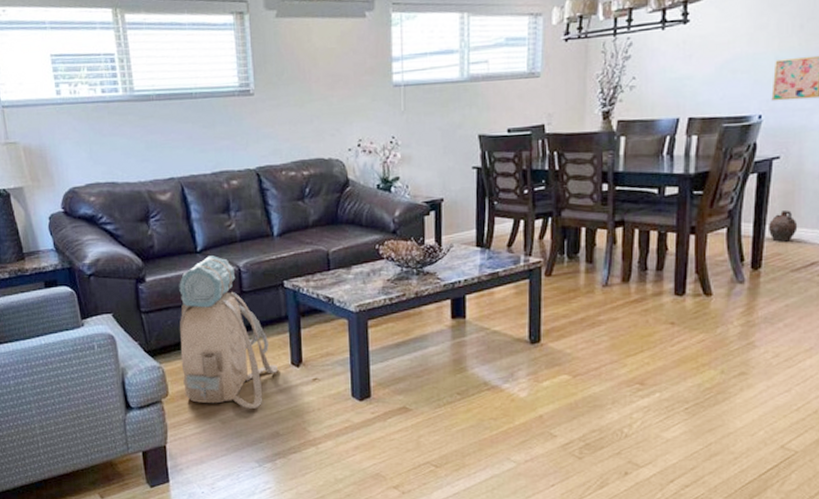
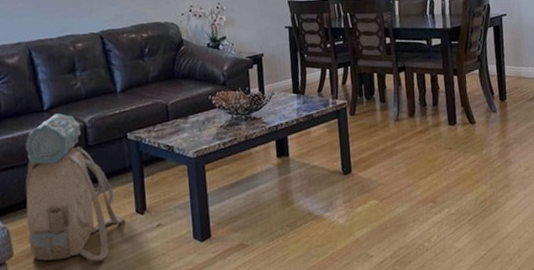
ceramic jug: present [767,210,798,242] -> none [506,54,527,79]

